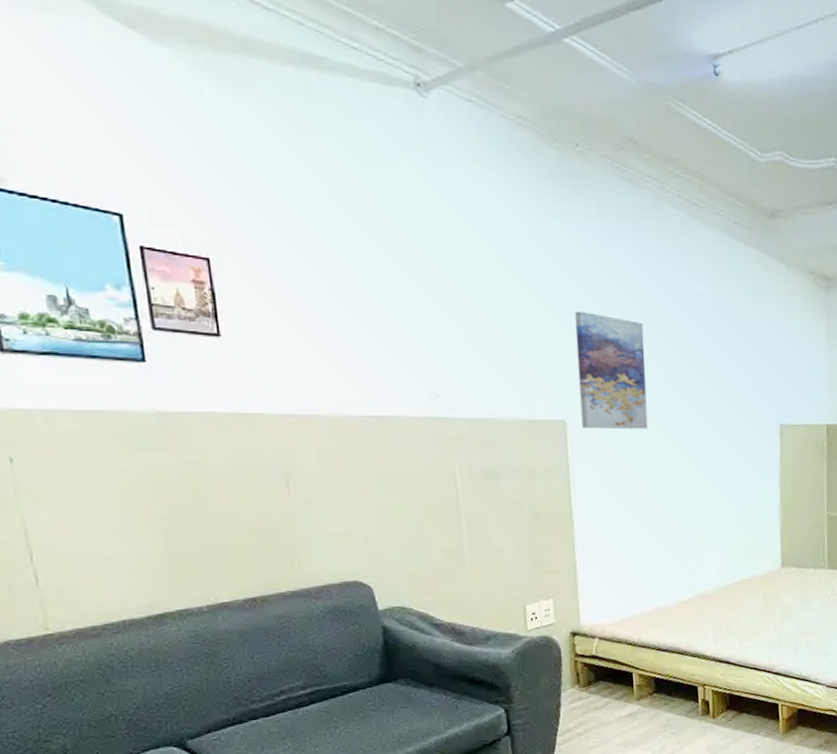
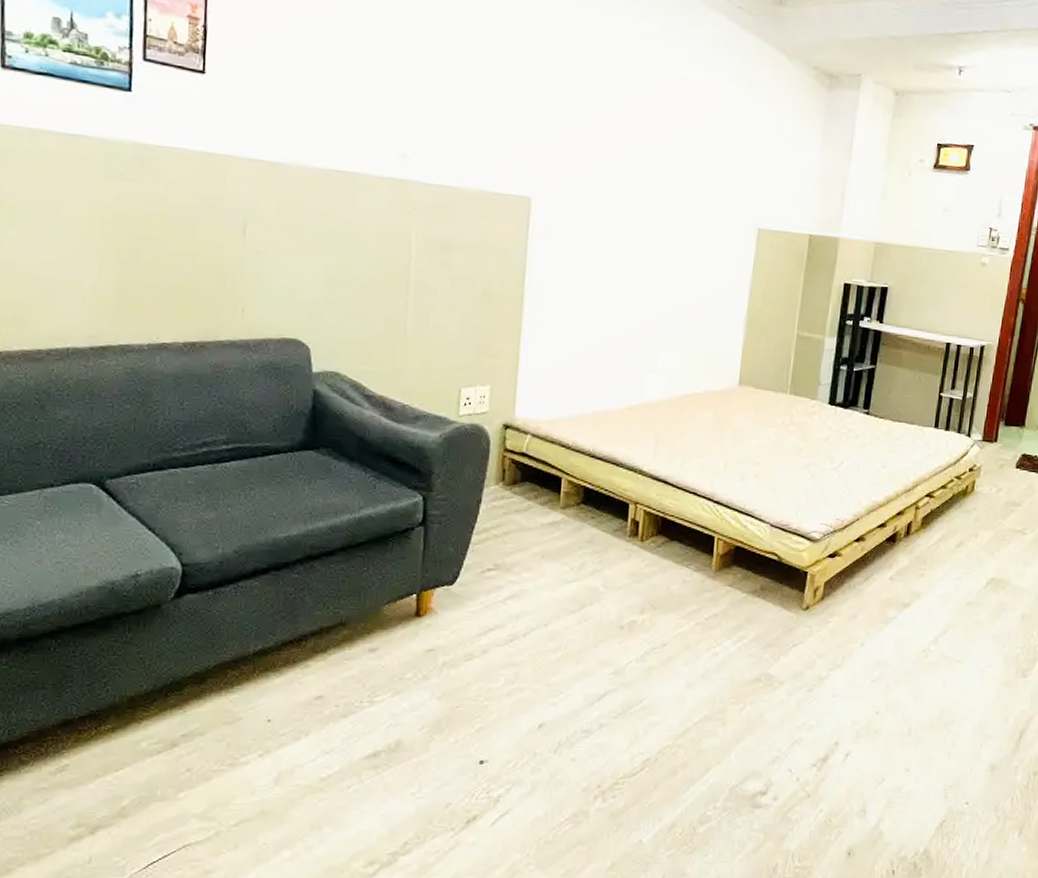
wall art: present [574,311,648,430] -> none [547,84,626,217]

